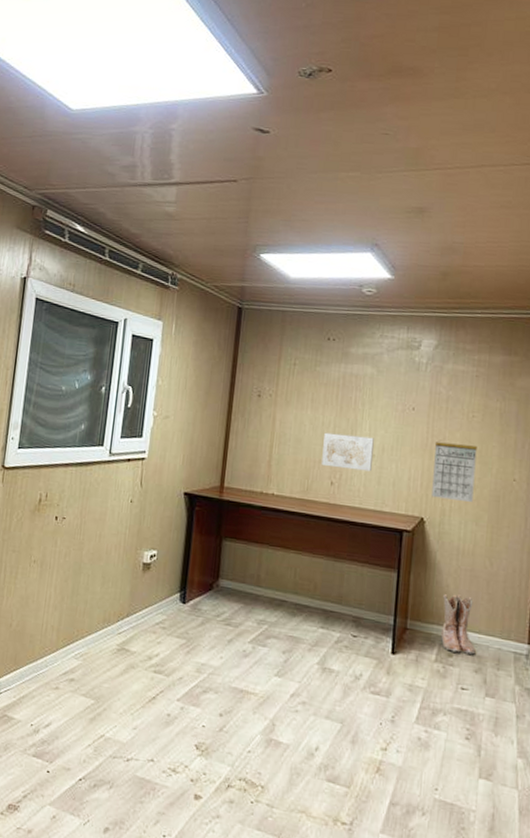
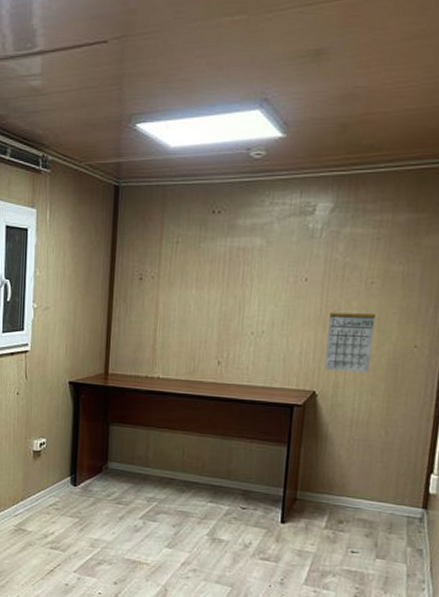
wall art: present [321,432,374,472] -> none [208,311,264,349]
boots: present [440,594,476,655] -> none [331,464,367,521]

